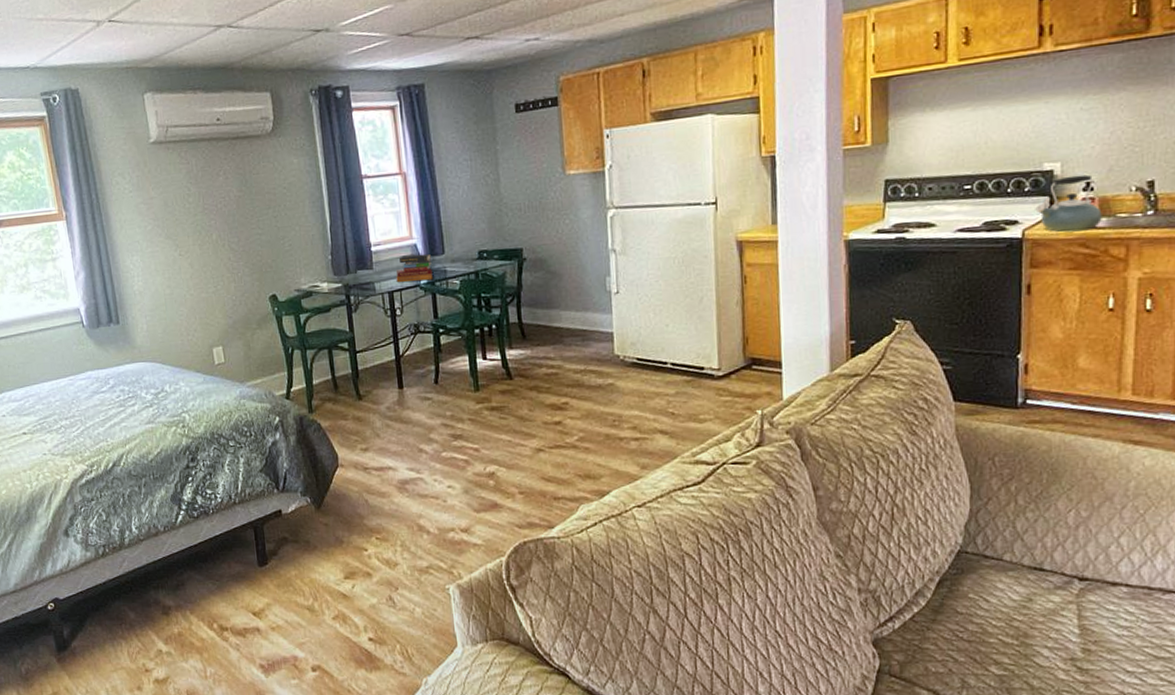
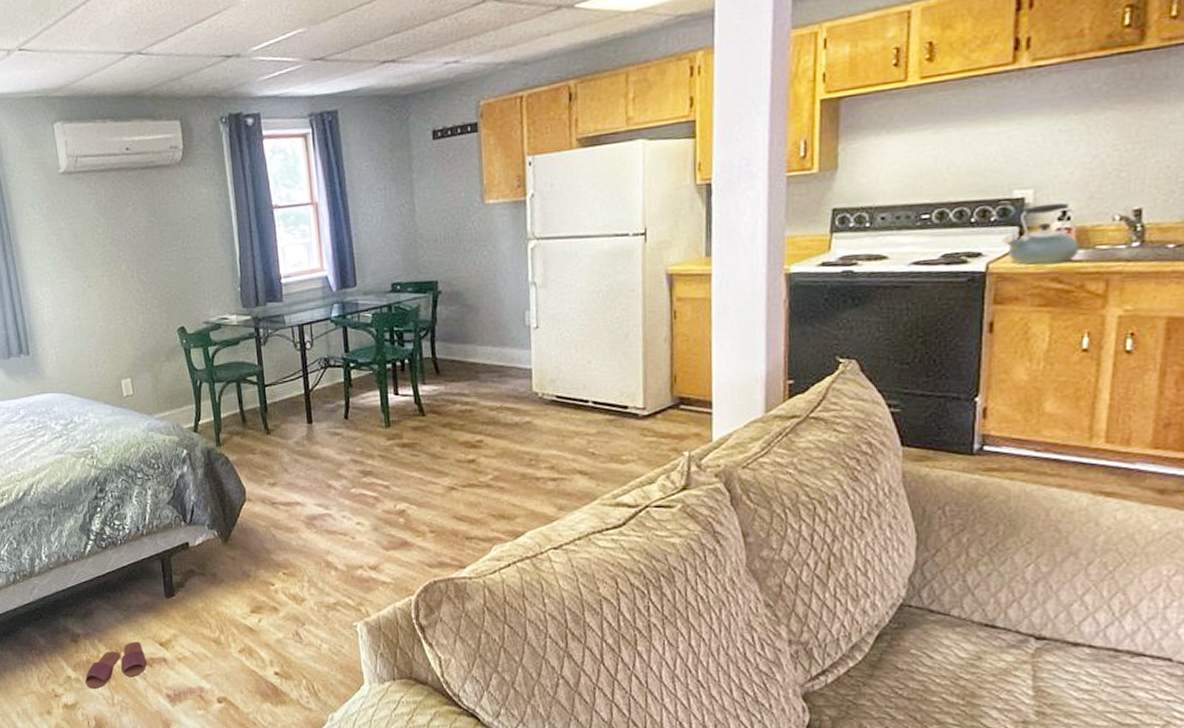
slippers: none [177,612,240,662] -> present [85,642,146,689]
books: present [395,253,433,283] -> none [306,285,344,316]

